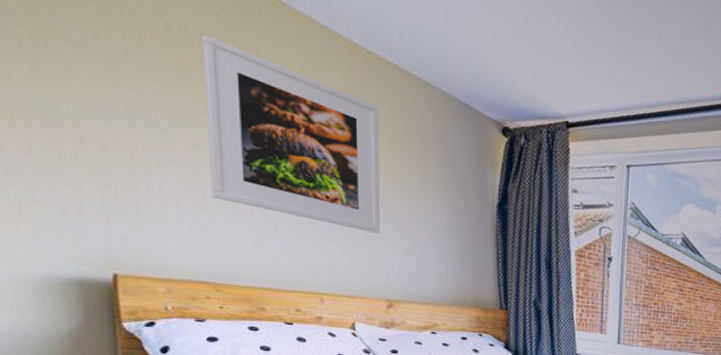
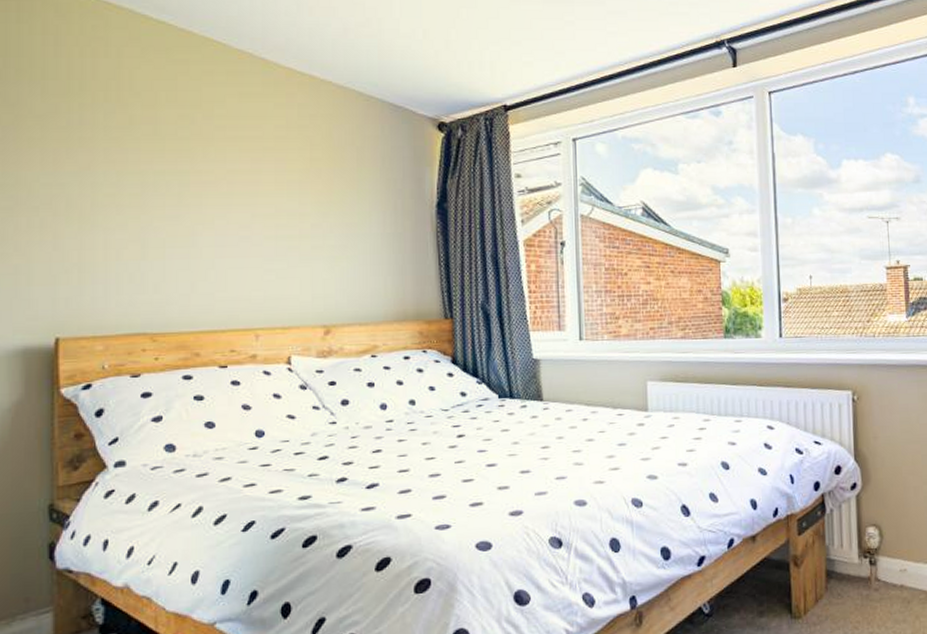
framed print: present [201,34,381,233] -> none [148,88,317,255]

